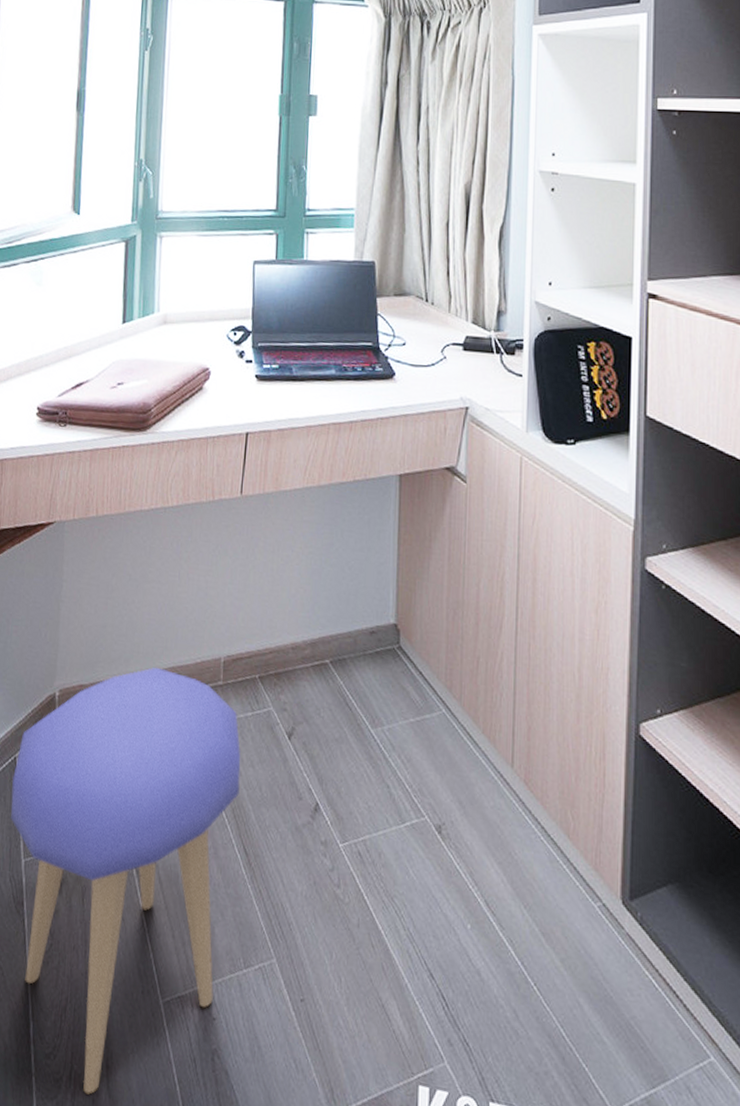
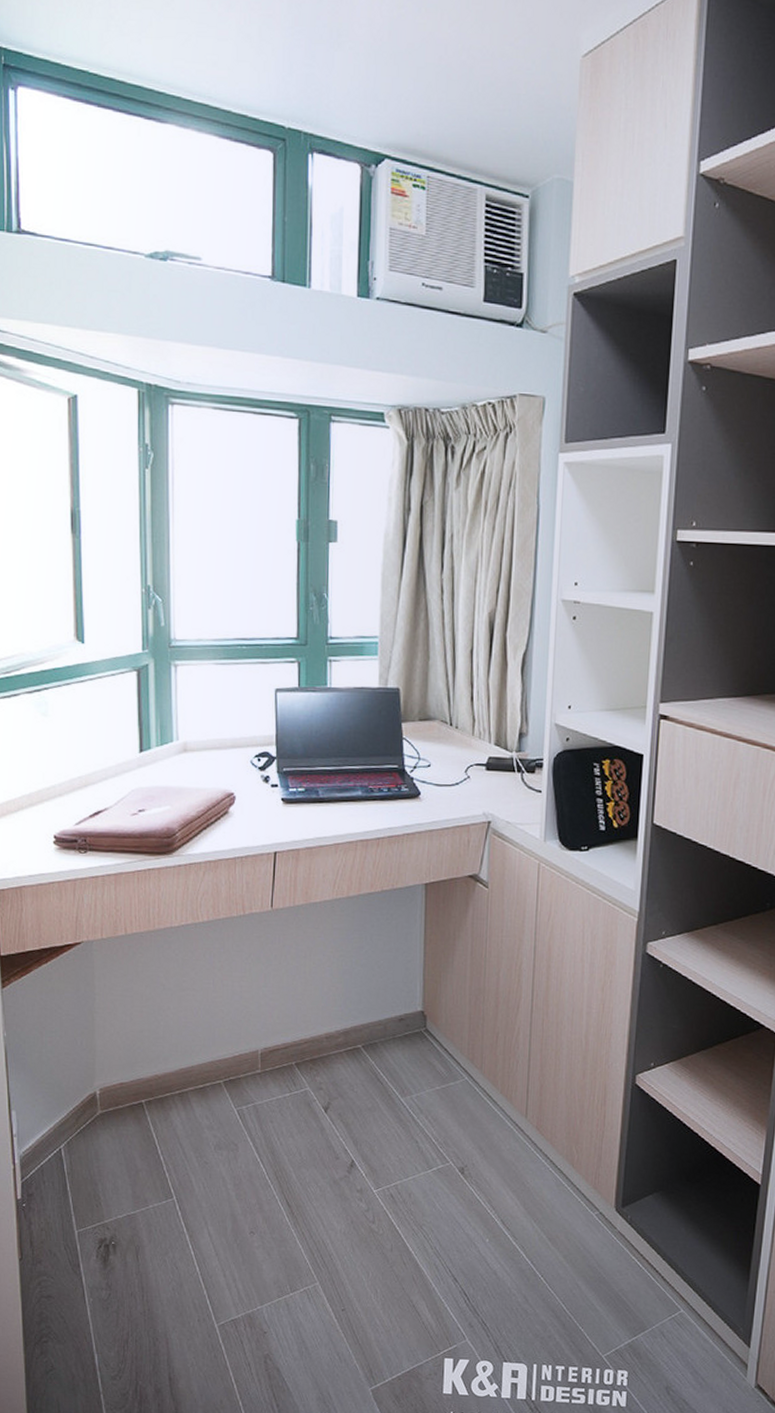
stool: present [11,667,241,1095] -> none [59,1062,281,1401]

